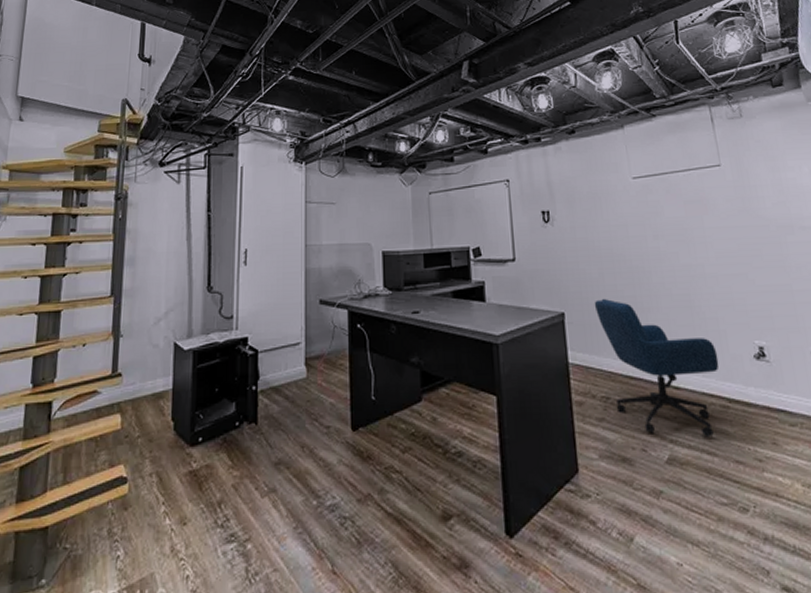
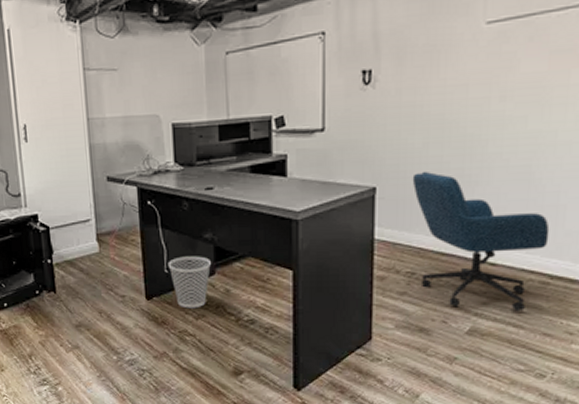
wastebasket: none [375,381,418,440] -> present [168,256,211,309]

